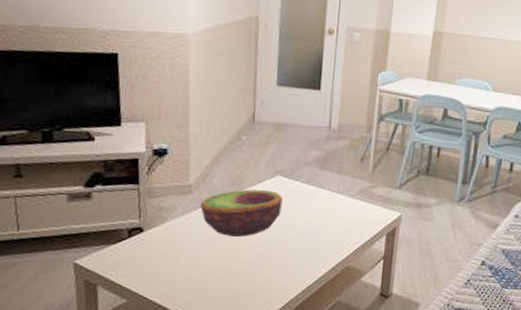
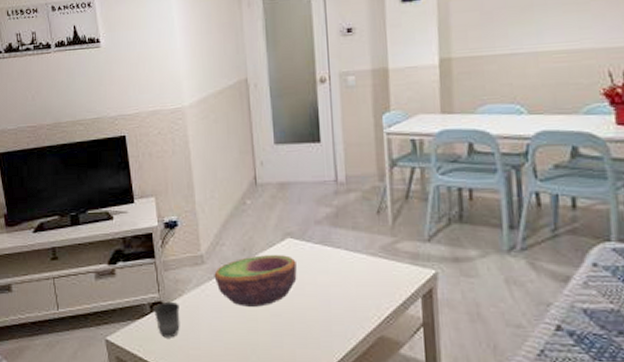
mug: none [131,227,161,263] -> present [153,301,180,338]

